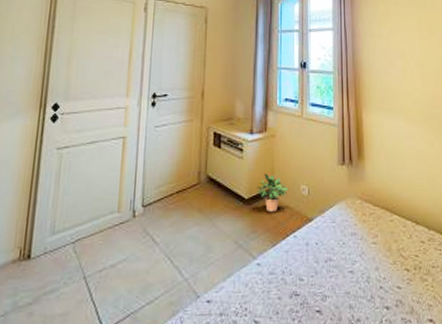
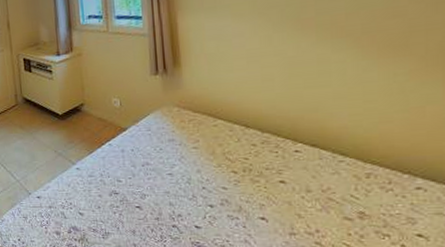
potted plant: present [256,174,289,211] -> none [68,91,100,124]

